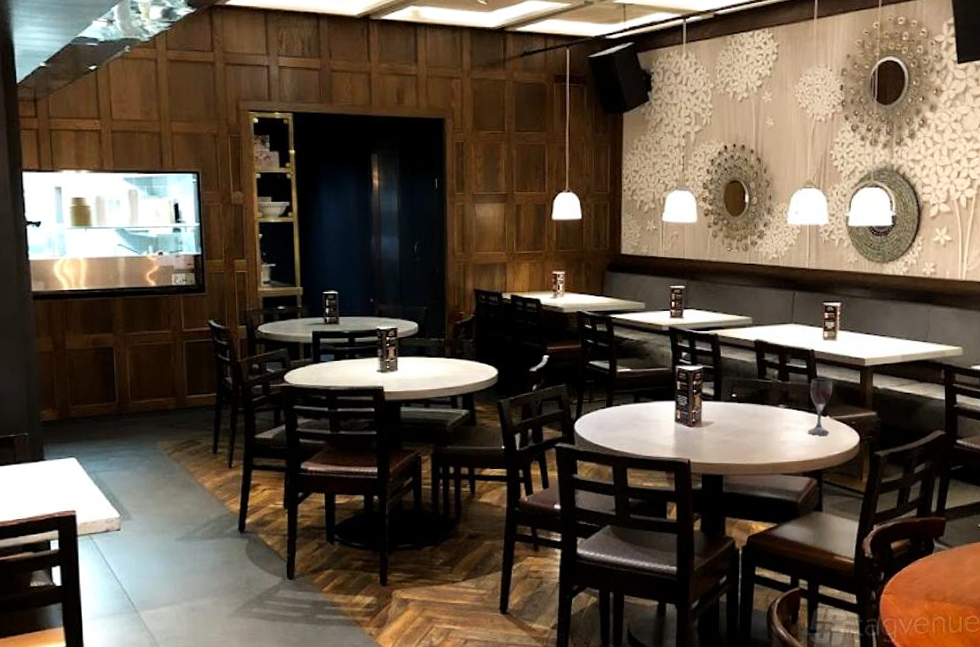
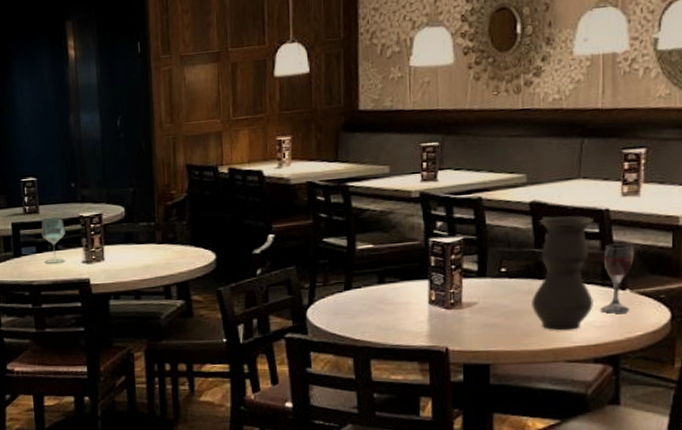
wine glass: none [340,329,363,371] -> present [41,217,66,264]
vase: none [755,353,803,448] -> present [530,215,594,331]

